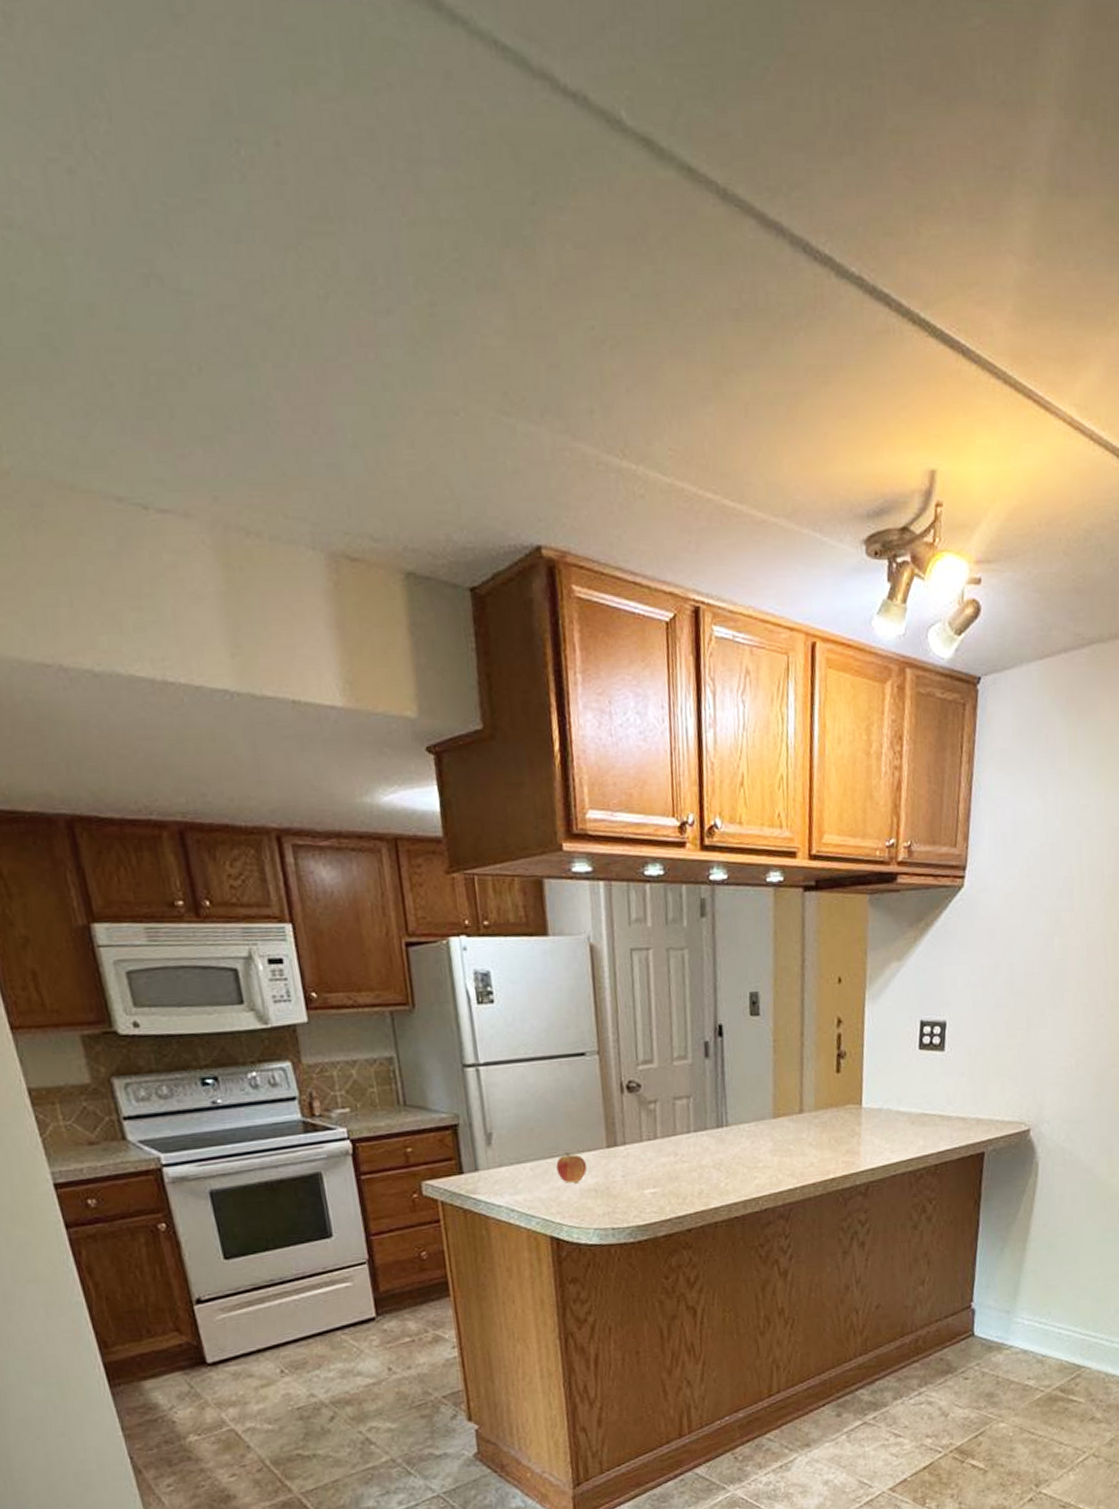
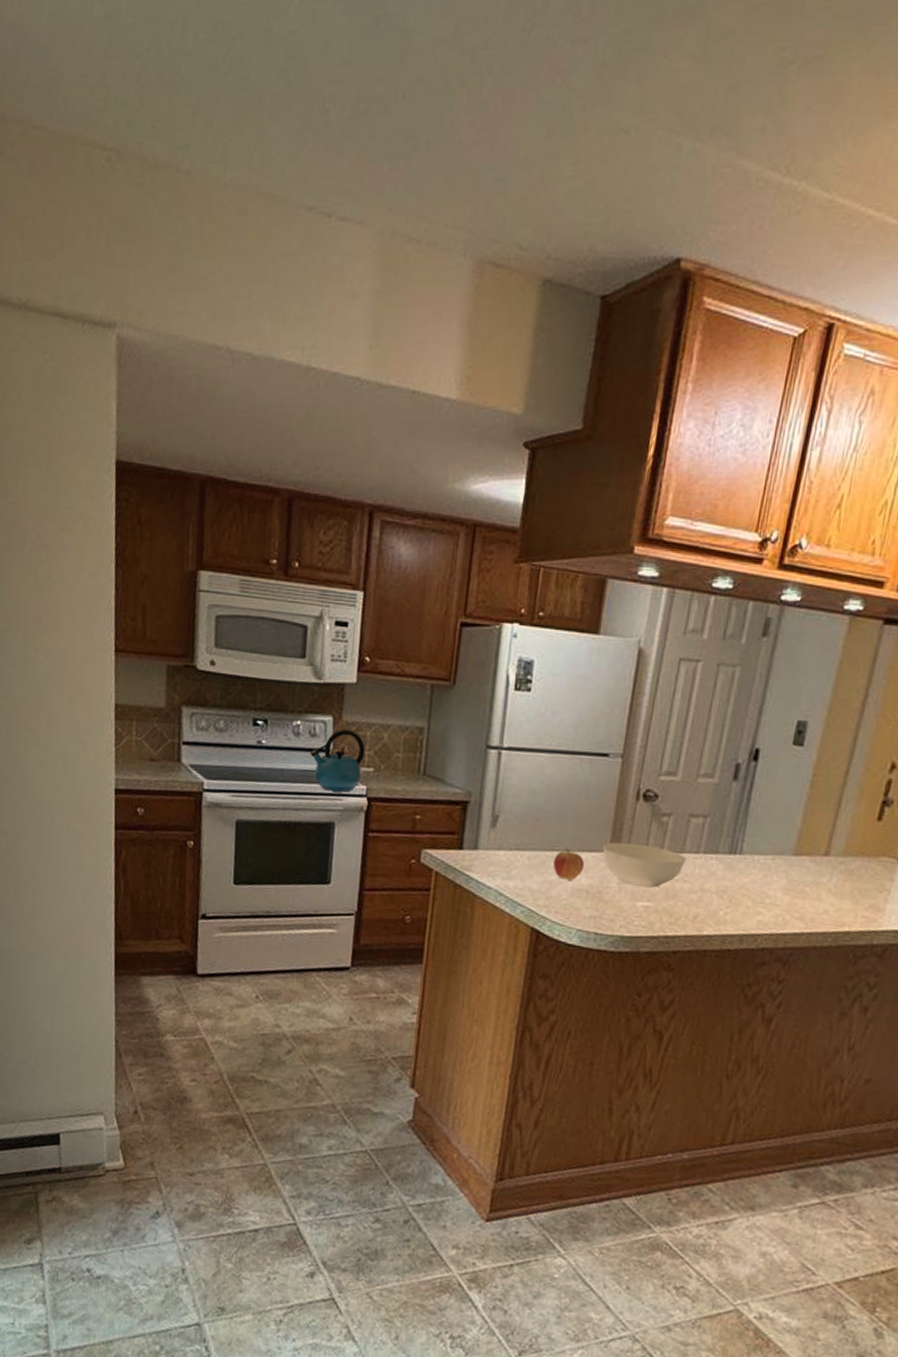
kettle: none [275,1072,338,1141] -> present [310,729,365,792]
bowl: none [599,1134,680,1176] -> present [602,842,687,889]

